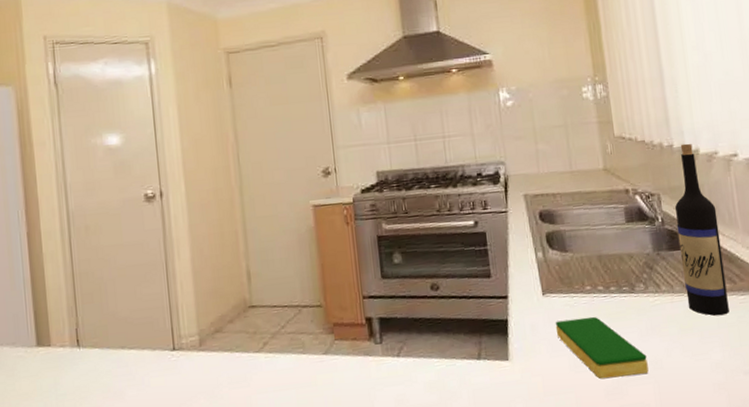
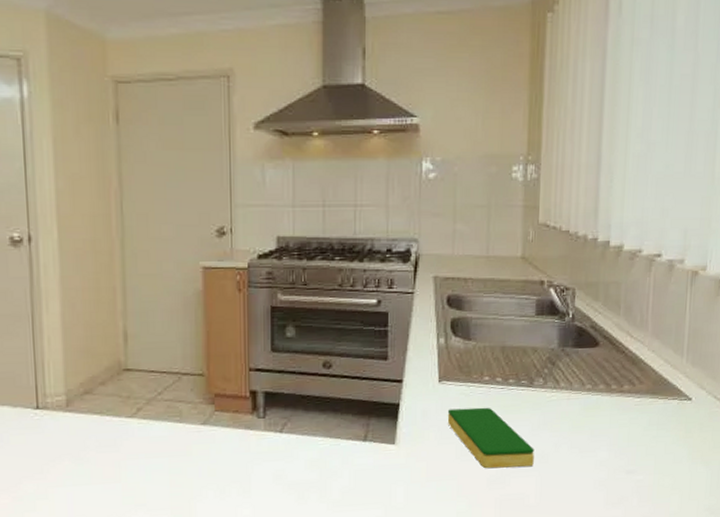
wine bottle: present [674,143,729,316] -> none [583,238,629,416]

